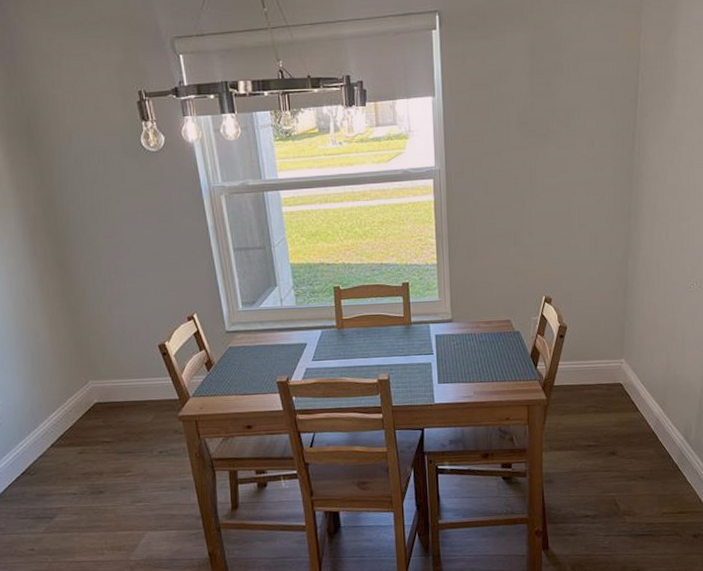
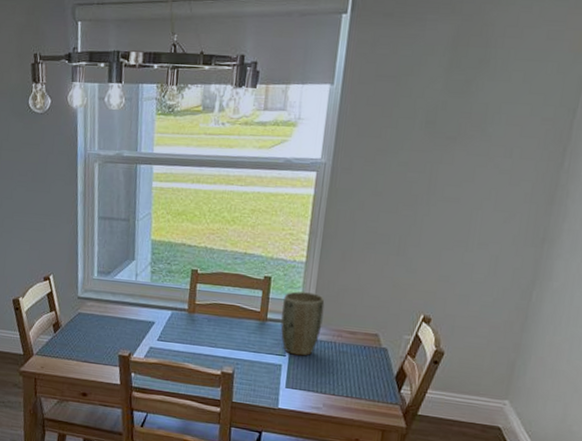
plant pot: none [423,292,461,352] -> present [280,291,325,356]

